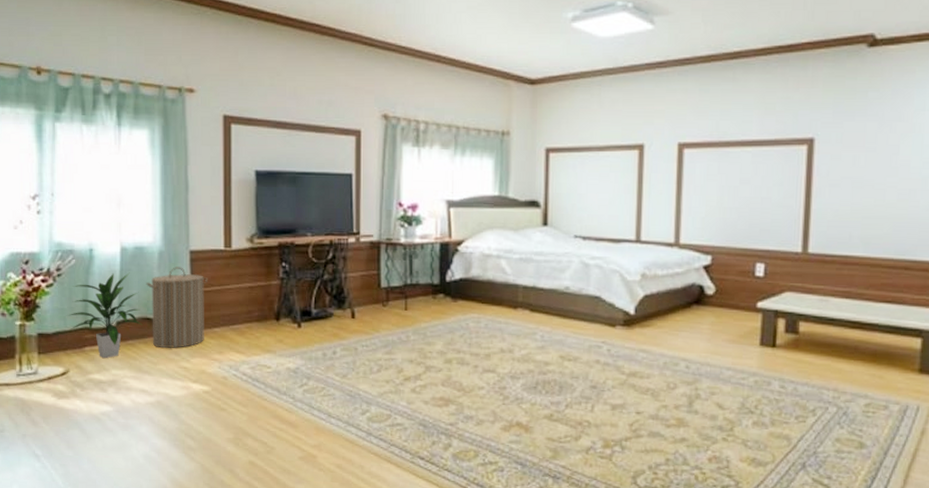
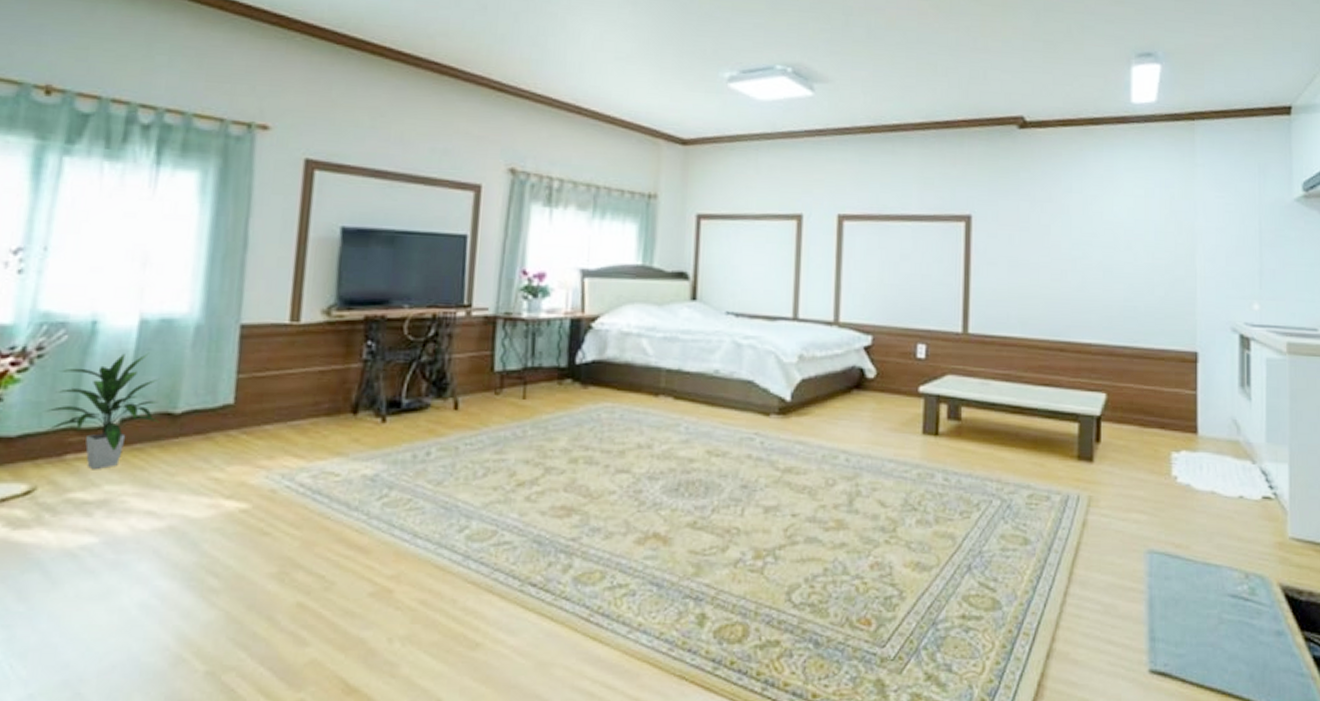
laundry hamper: present [146,267,208,348] -> none [171,345,262,453]

